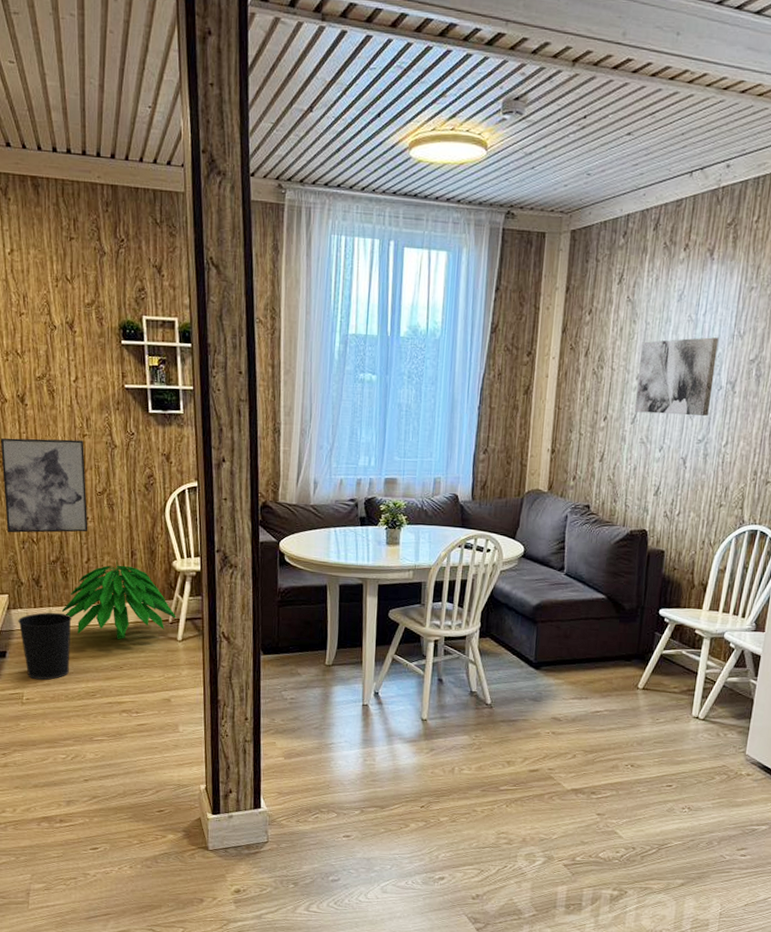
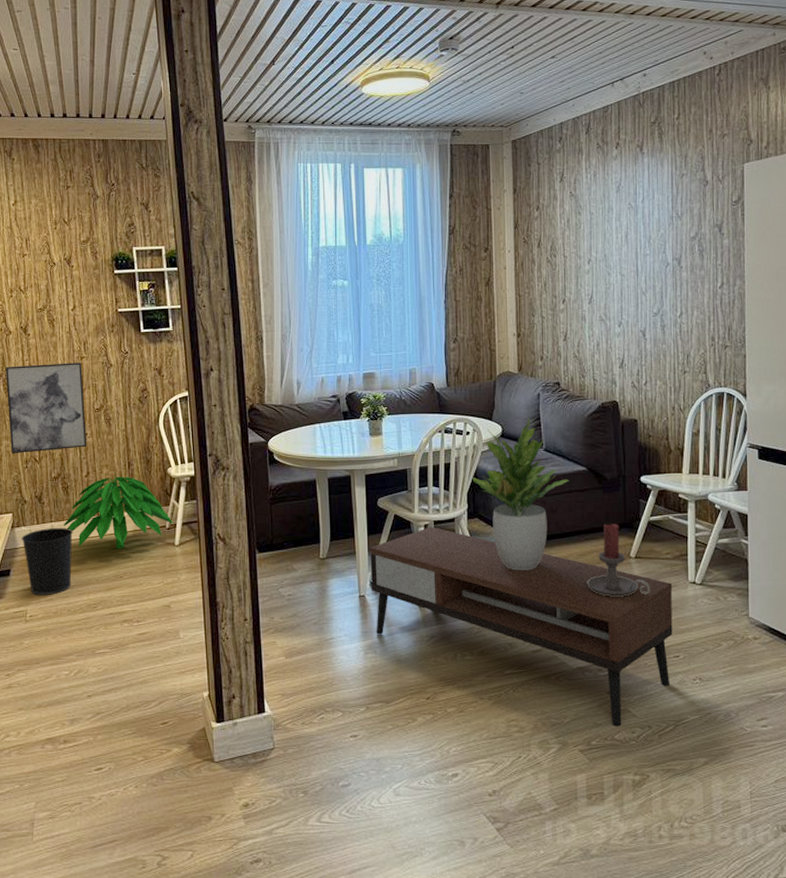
coffee table: none [375,642,676,846] -> present [370,526,673,727]
potted plant: none [488,540,587,693] -> present [472,418,569,571]
candle holder: none [591,654,654,726] -> present [587,524,651,597]
wall art: present [635,337,719,416] -> none [589,220,661,293]

